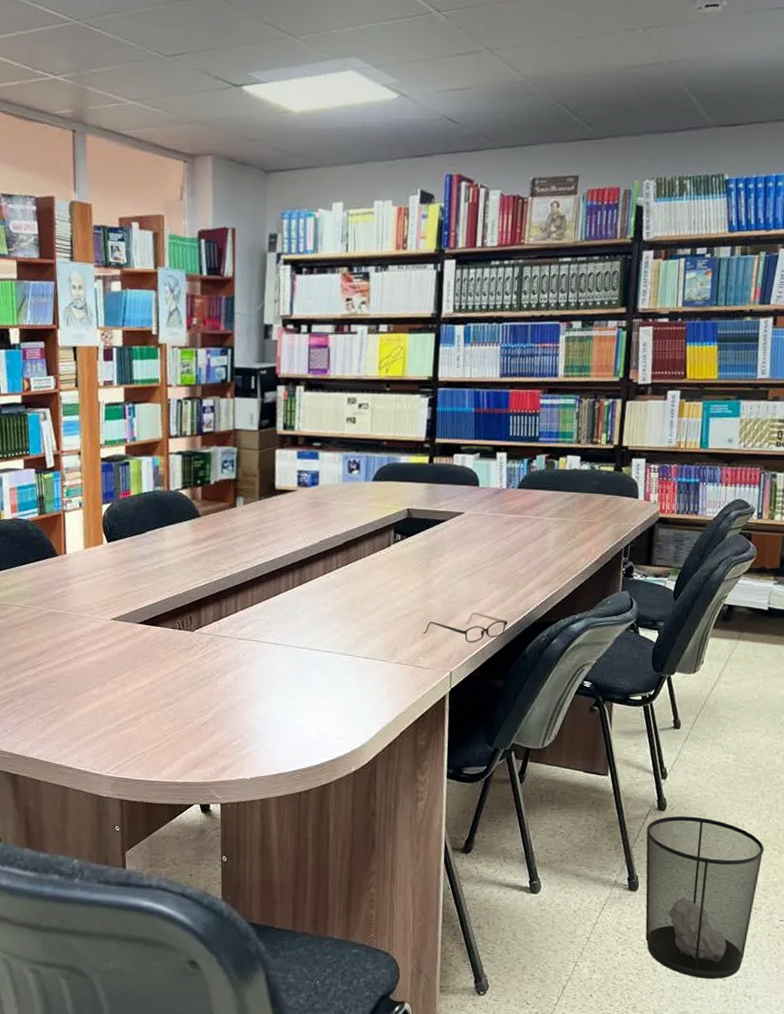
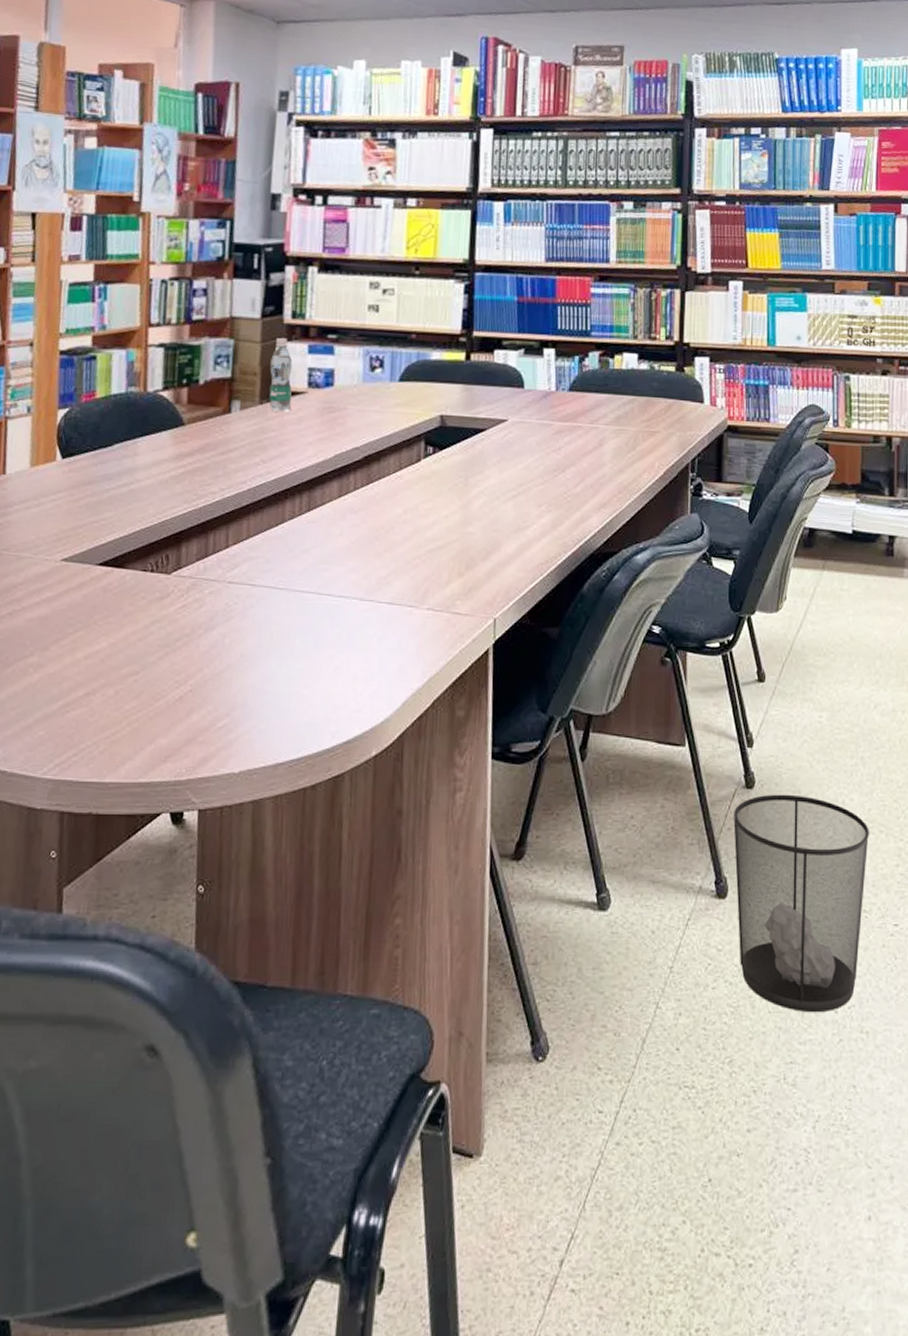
bottle: none [266,445,285,507] -> present [269,337,293,413]
eyeglasses: present [423,612,507,643] -> none [460,542,561,582]

